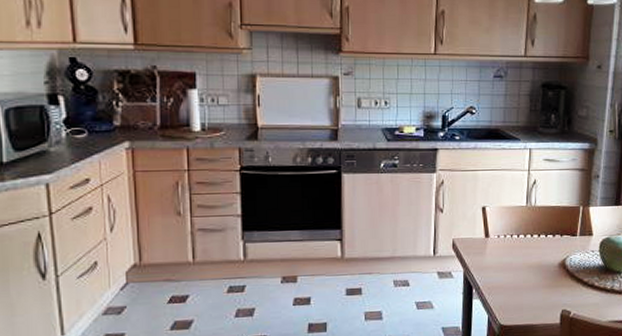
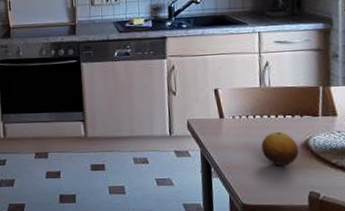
fruit: none [523,251,556,285] -> present [261,131,299,166]

